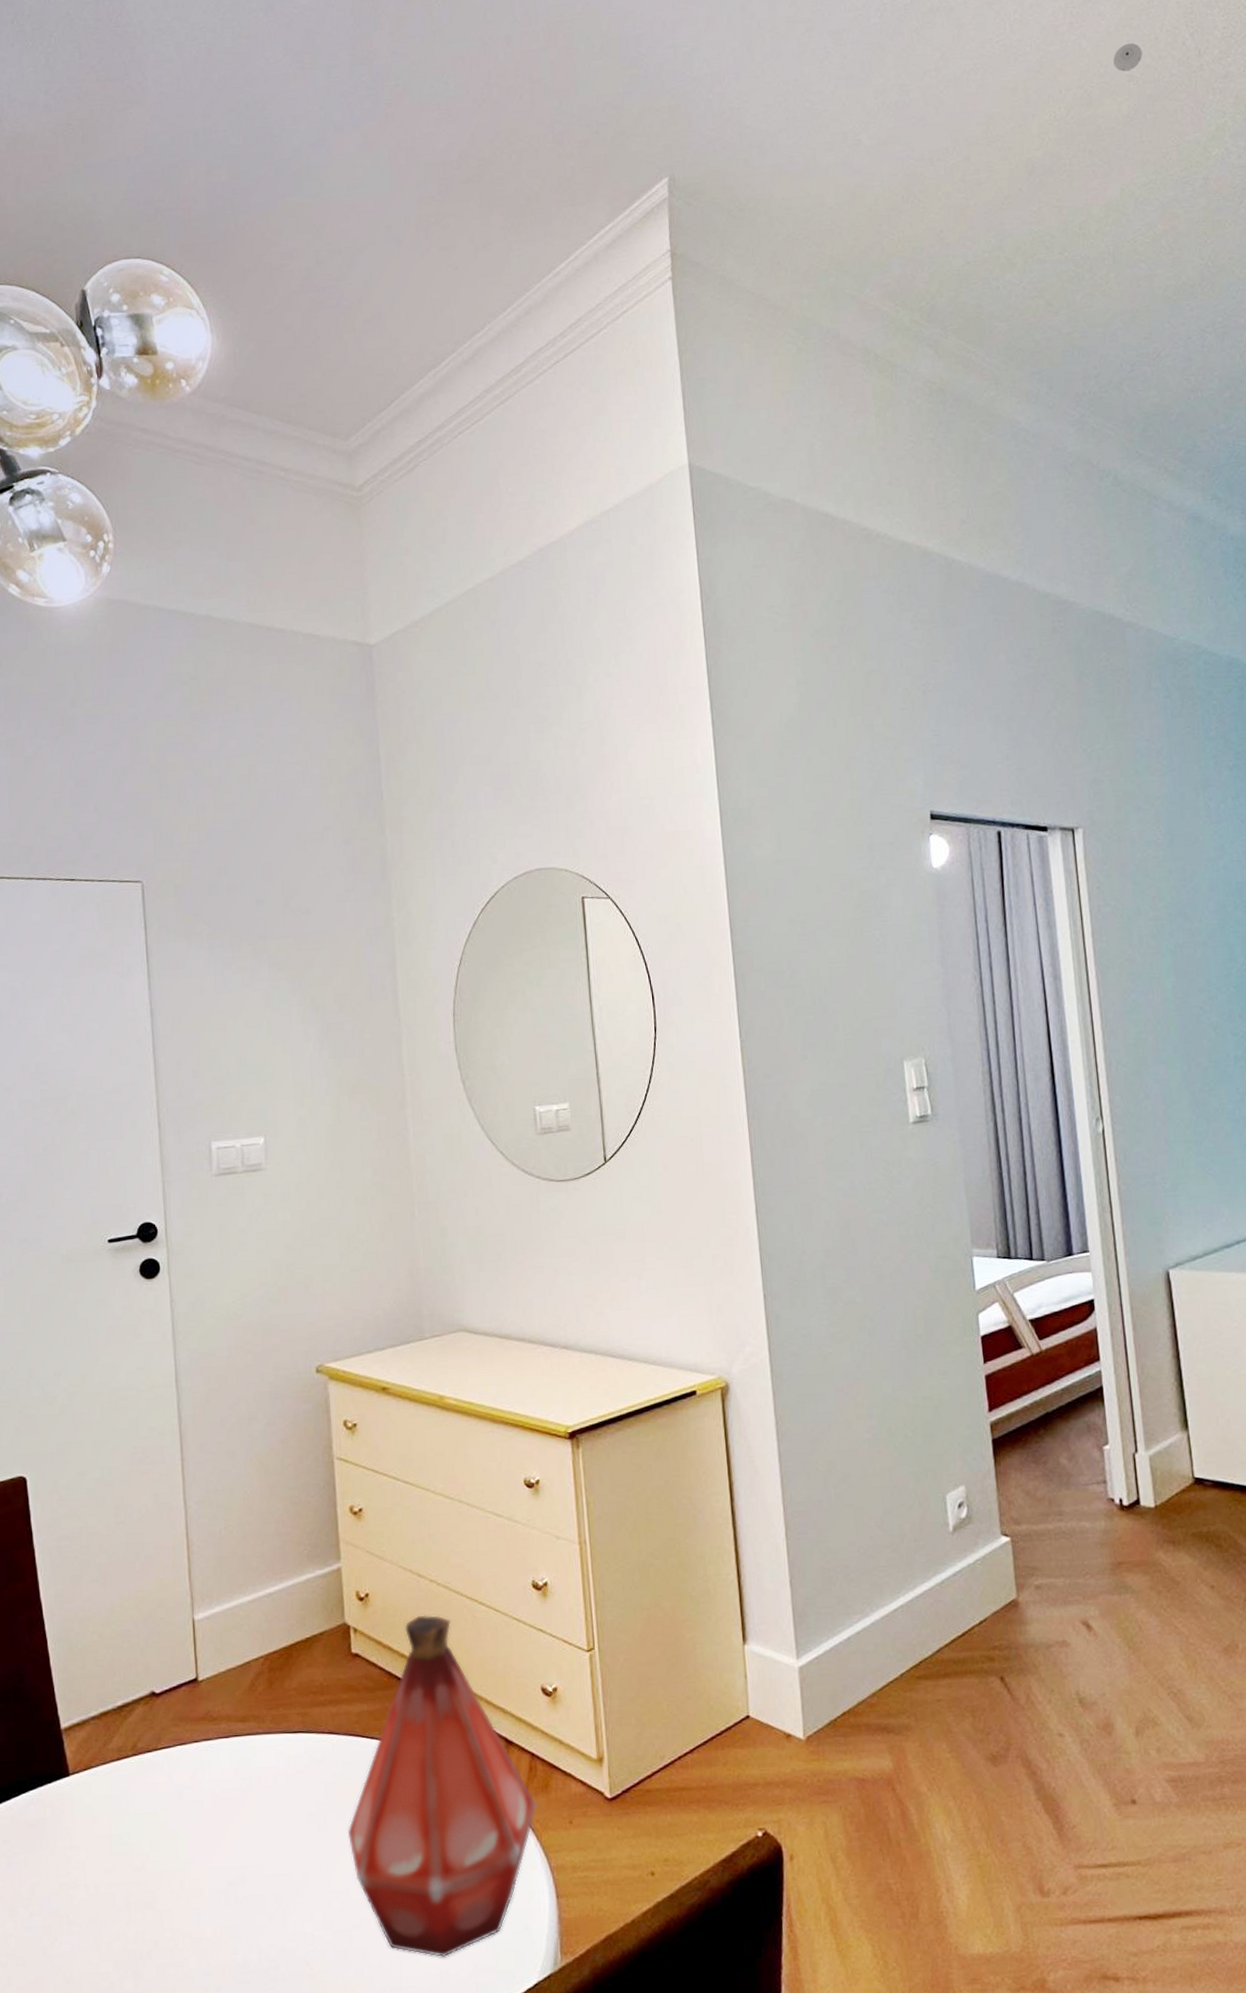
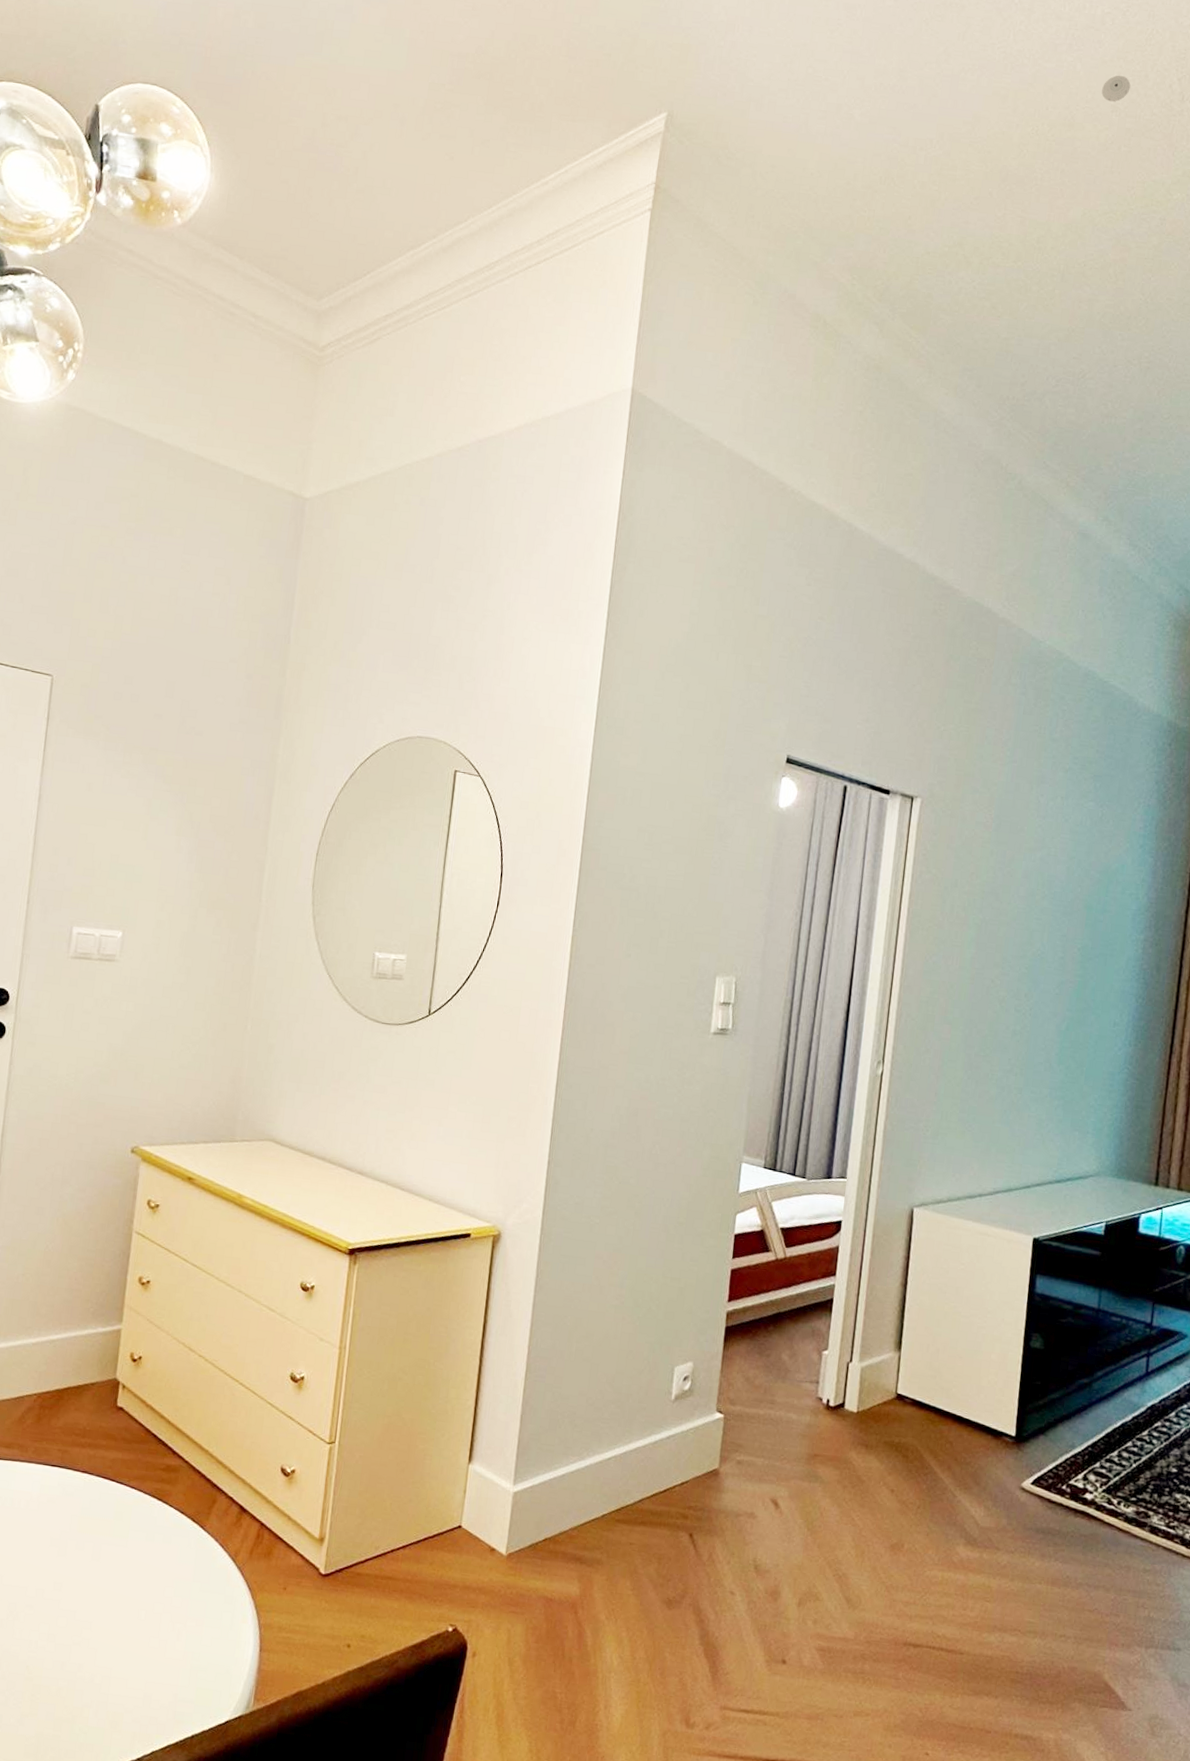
bottle: present [347,1615,537,1958] -> none [83,1384,258,1685]

